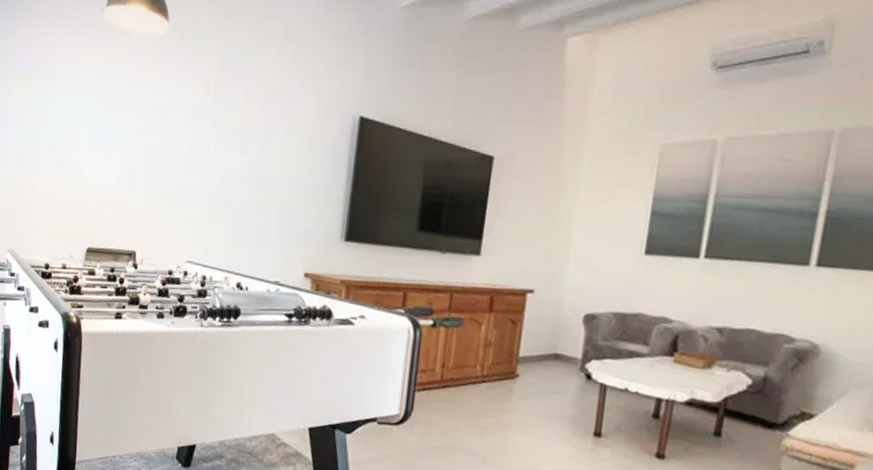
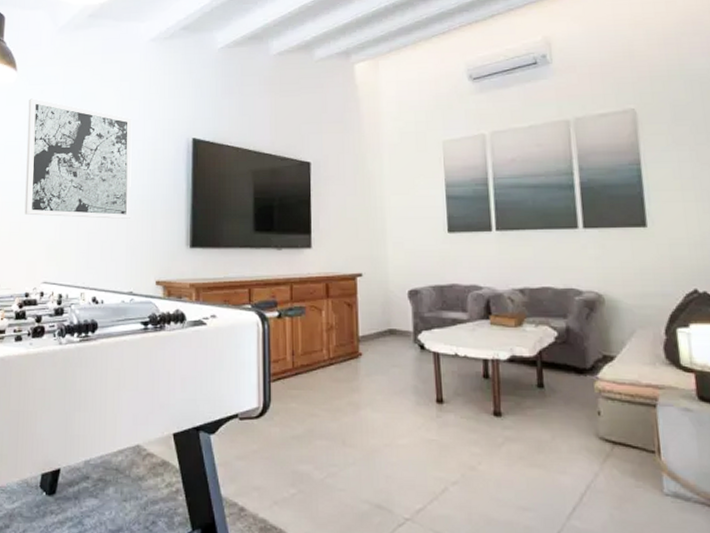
wall art: none [171,55,293,203] -> present [24,98,132,219]

